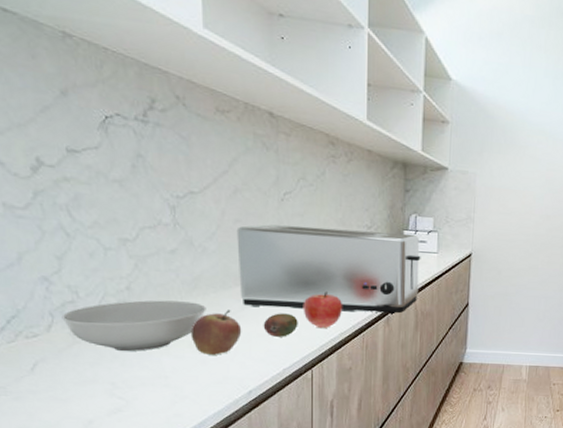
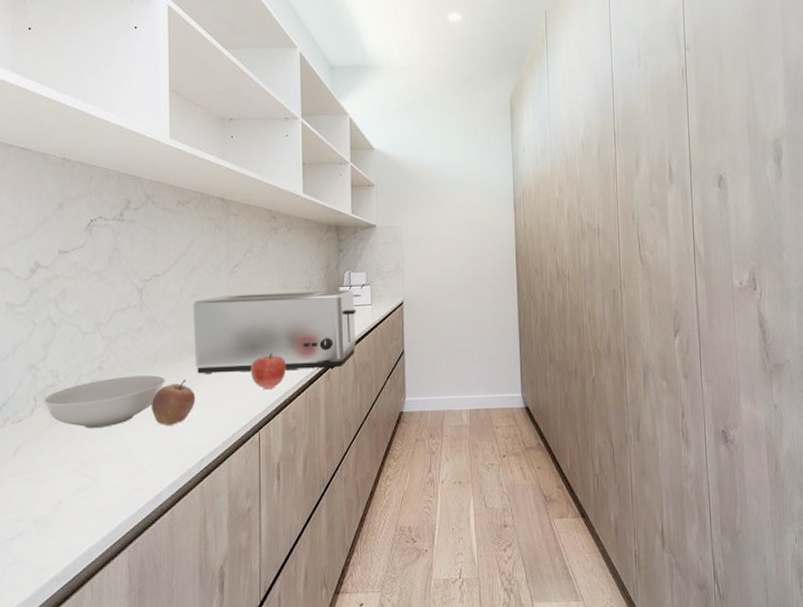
fruit: present [263,313,298,337] -> none [215,378,246,402]

